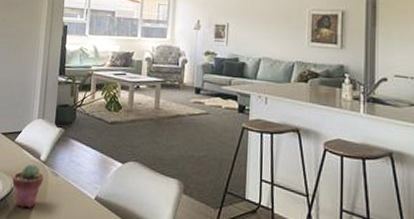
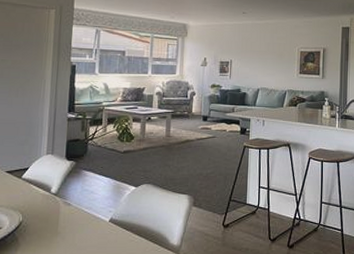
potted succulent: present [12,163,43,208] -> none [20,197,55,239]

